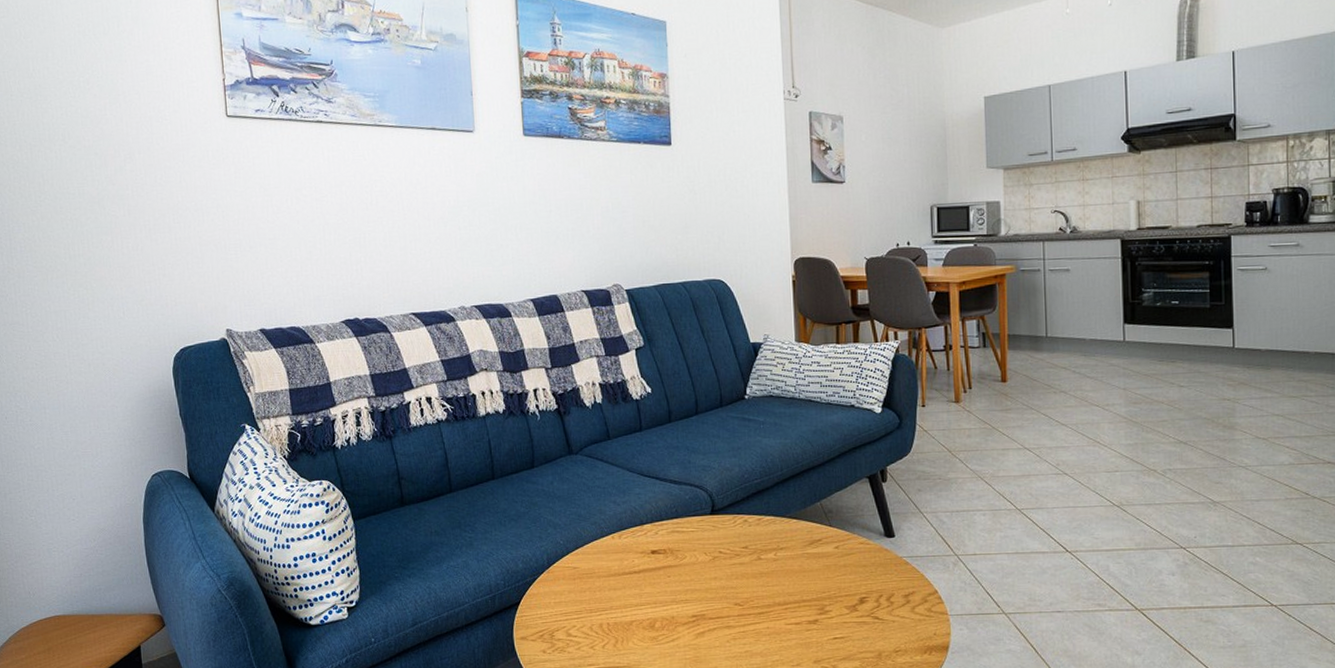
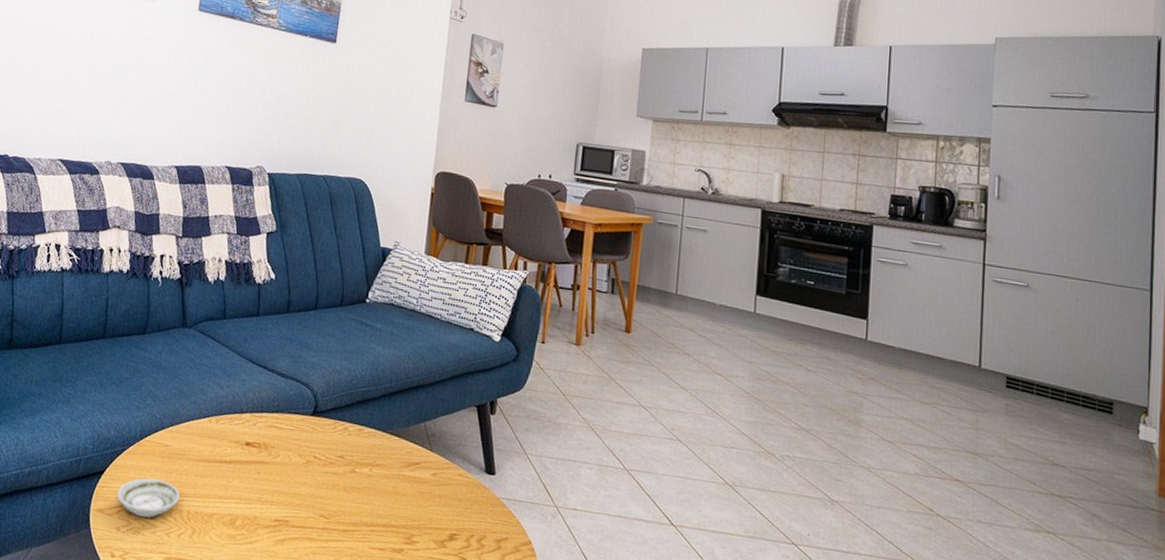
saucer: none [536,600,598,637] -> present [117,478,181,518]

